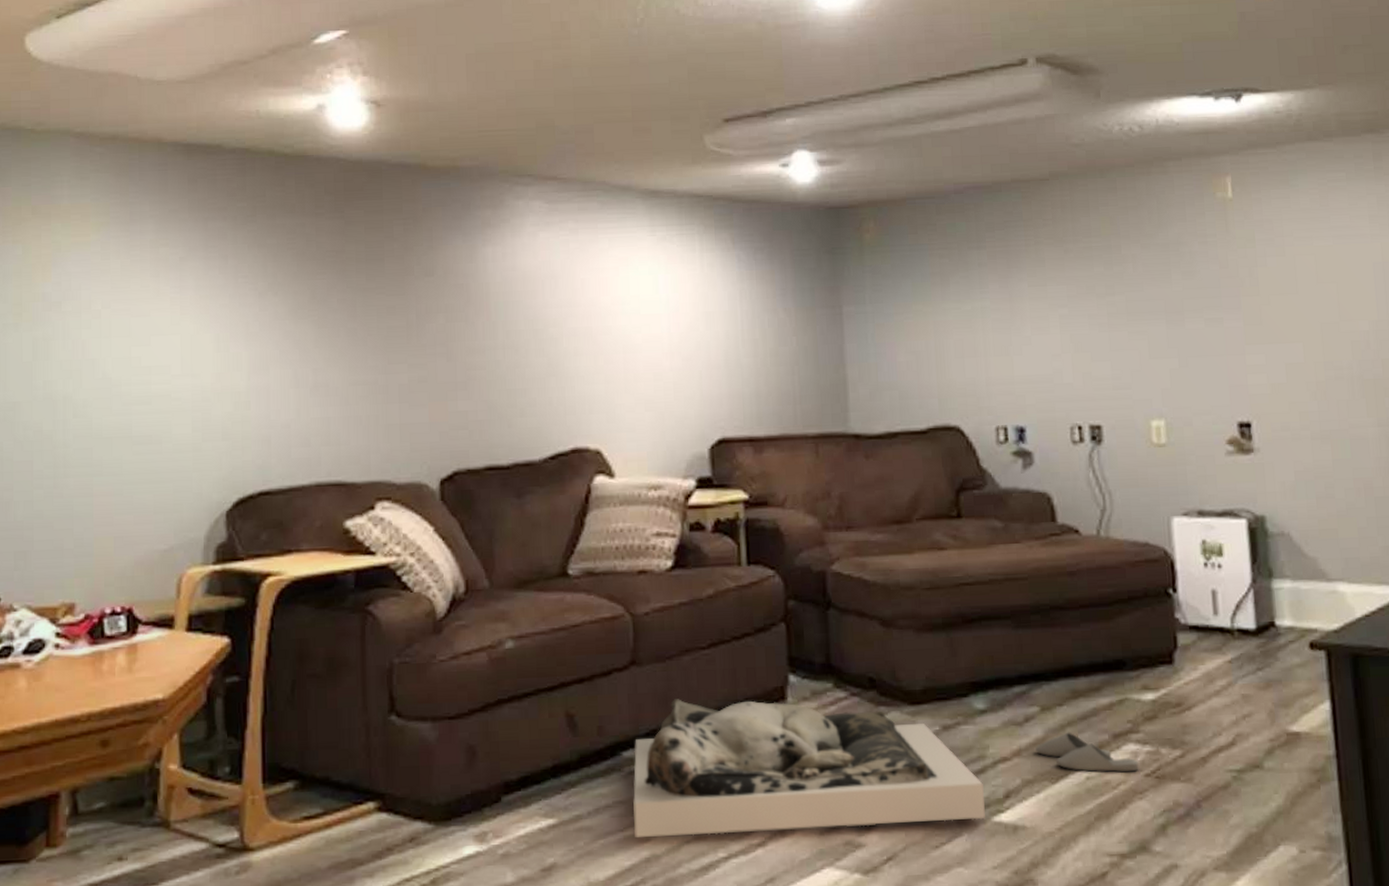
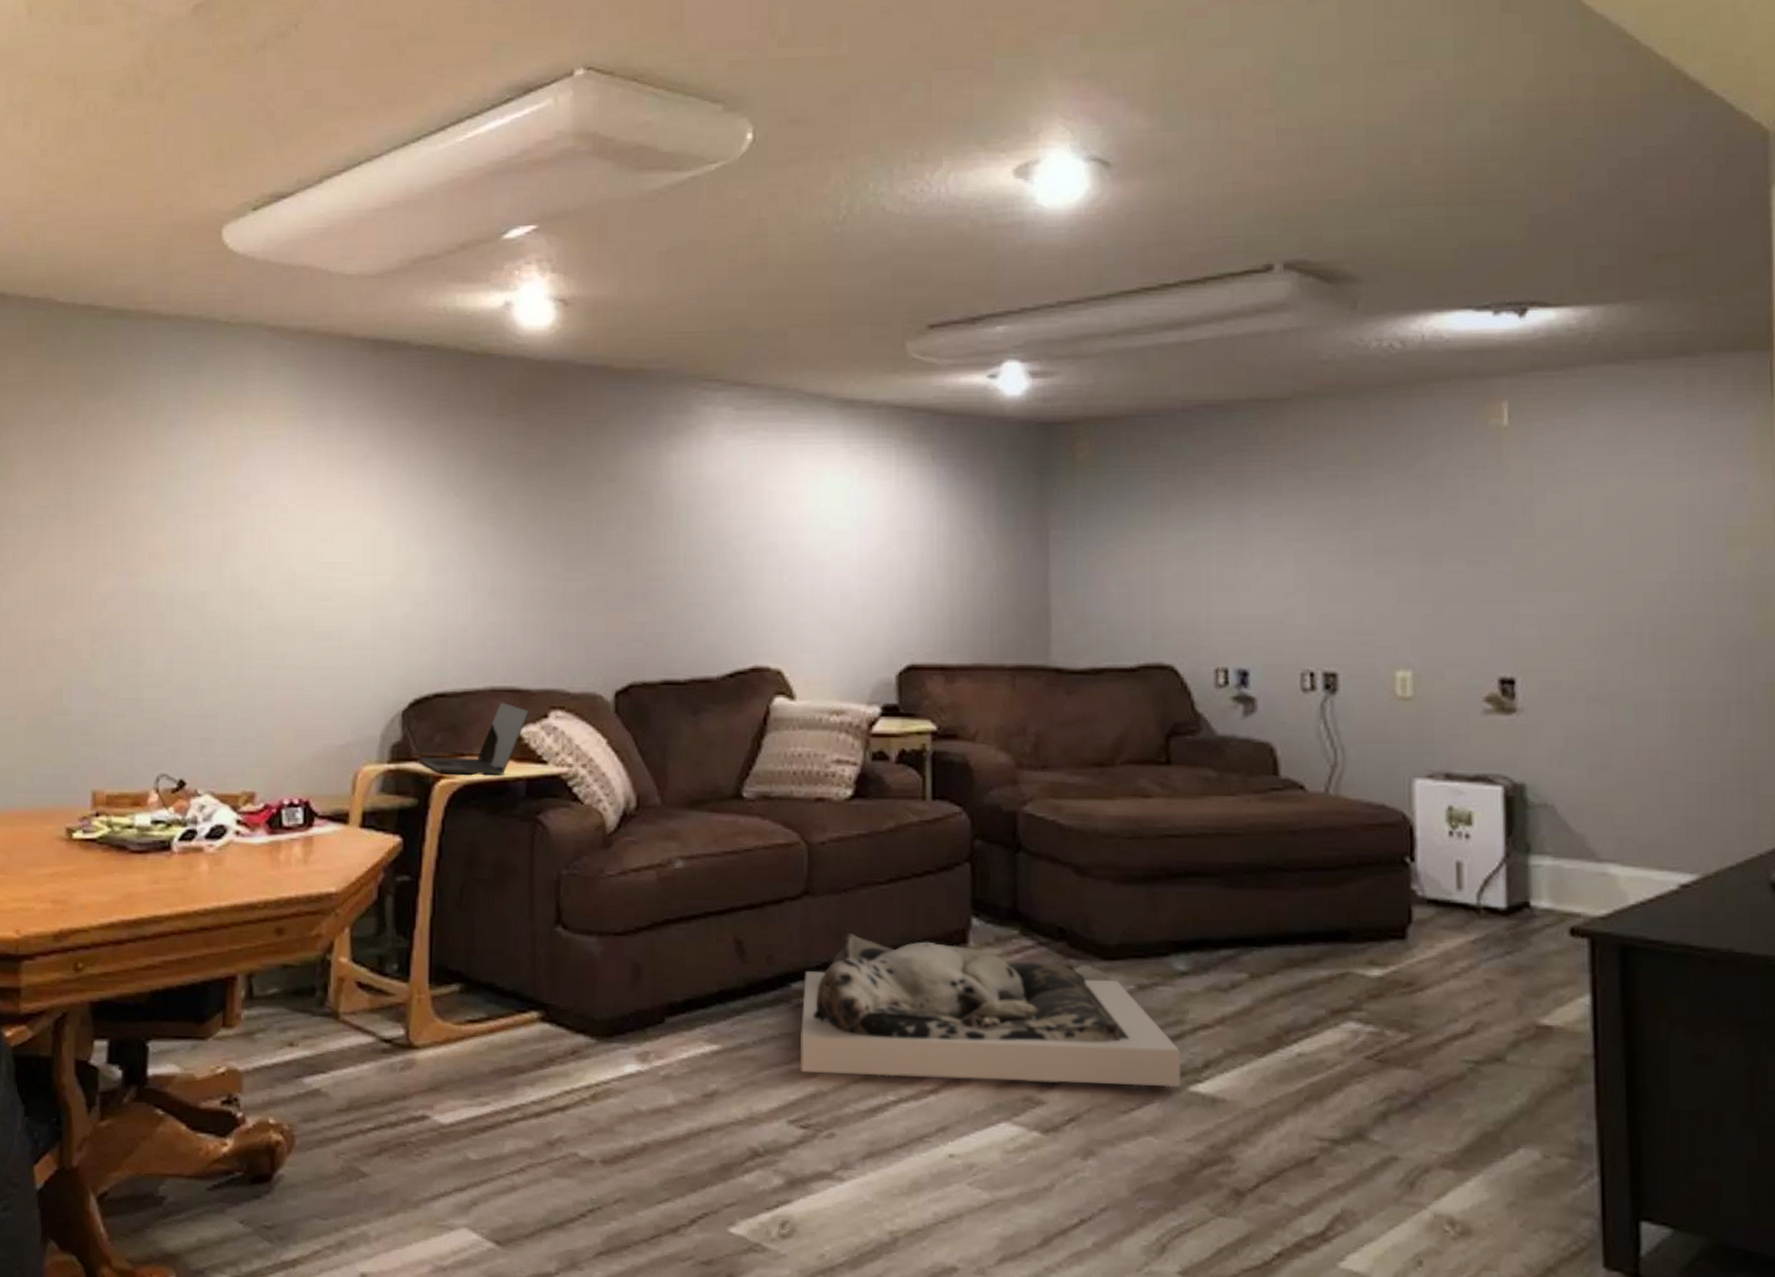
laptop: none [244,496,356,572] -> present [418,702,529,775]
slippers: present [1035,732,1139,773] -> none [1241,1003,1359,1053]

